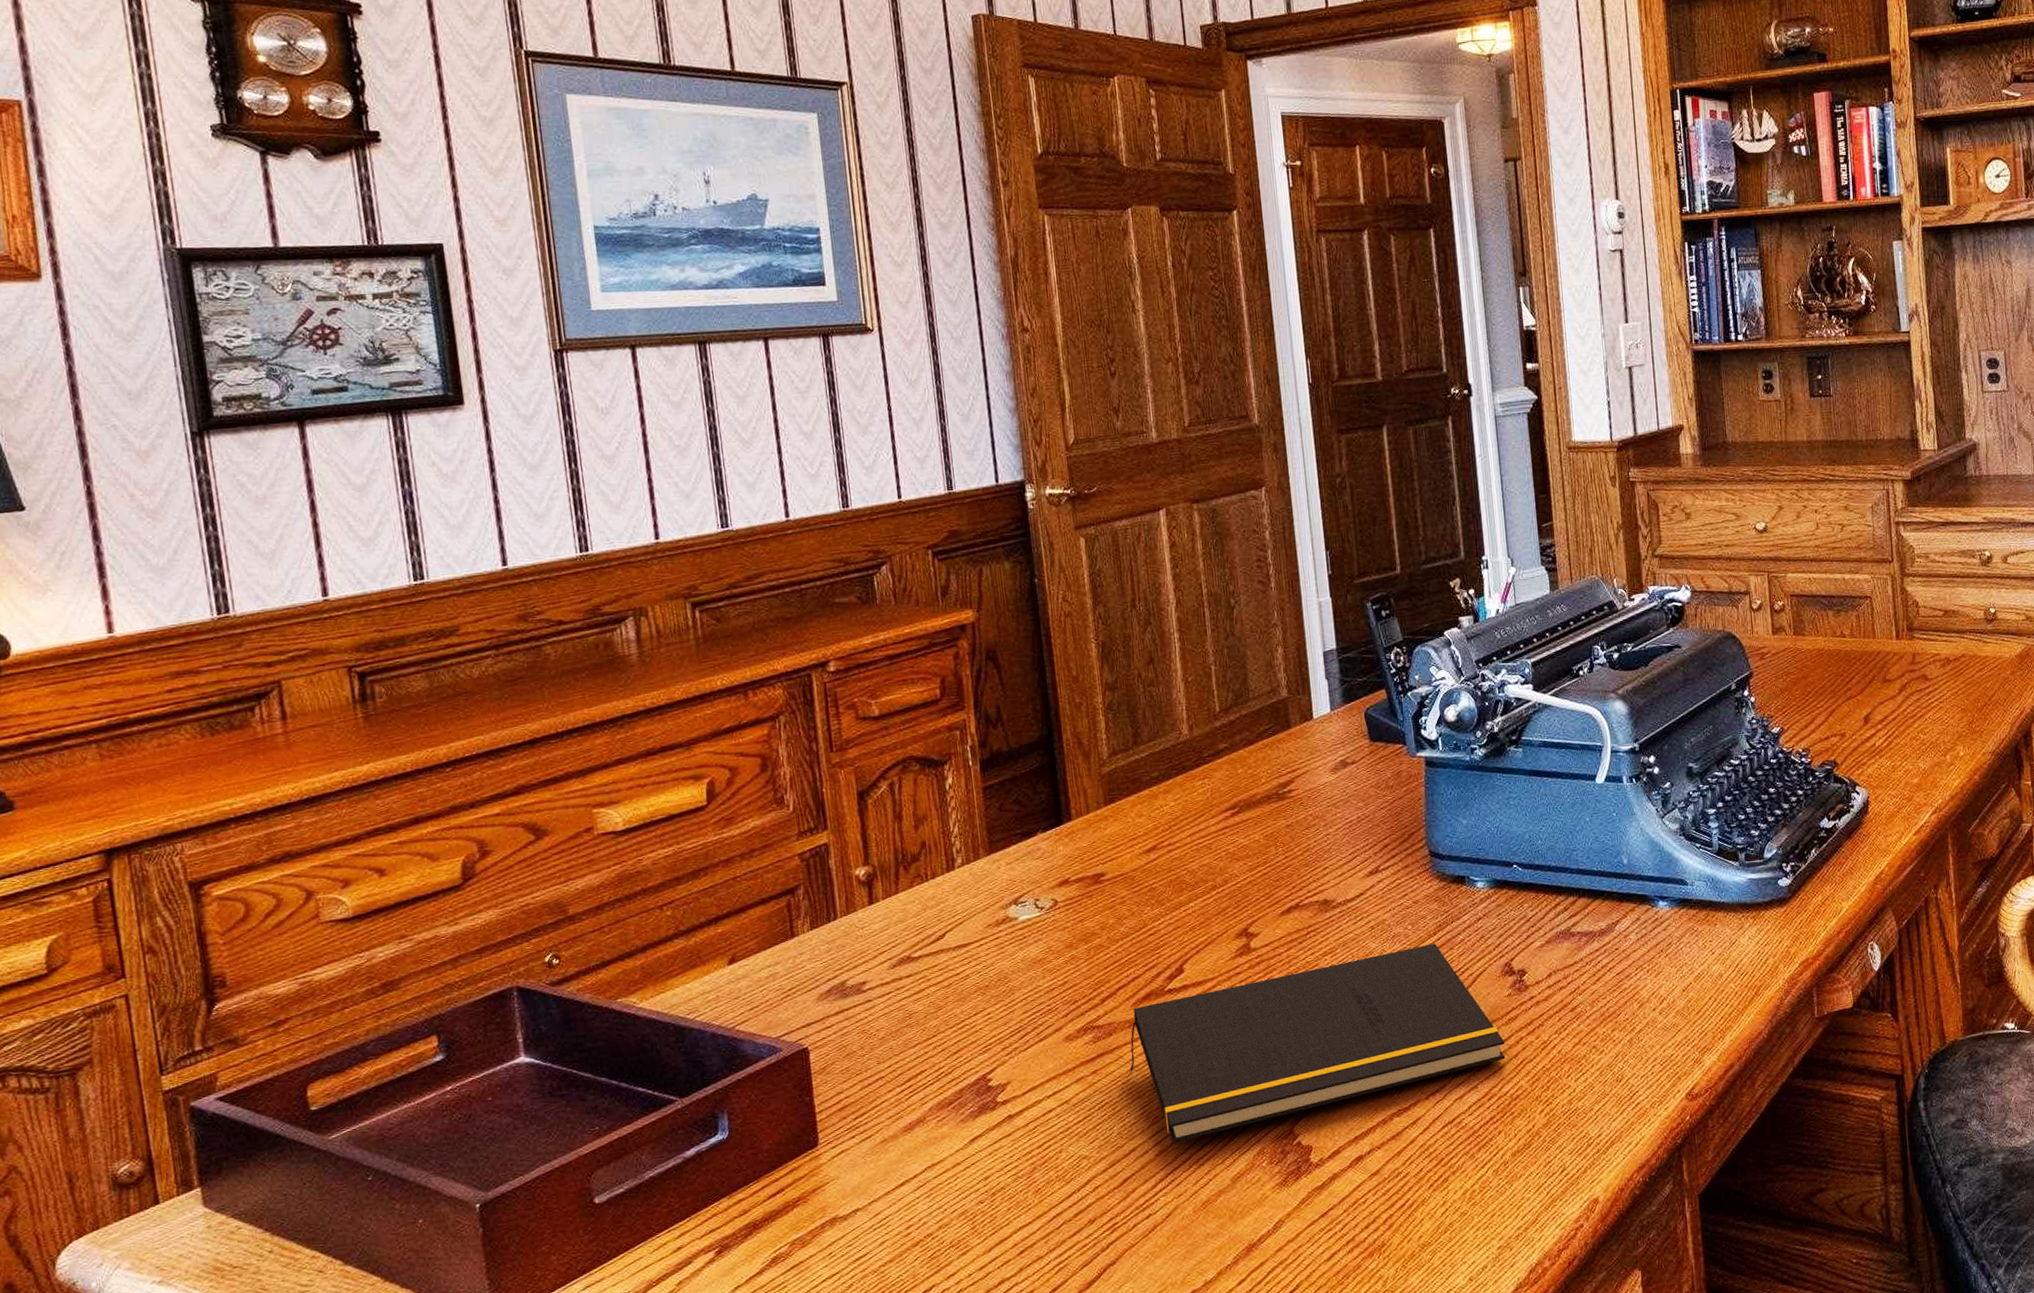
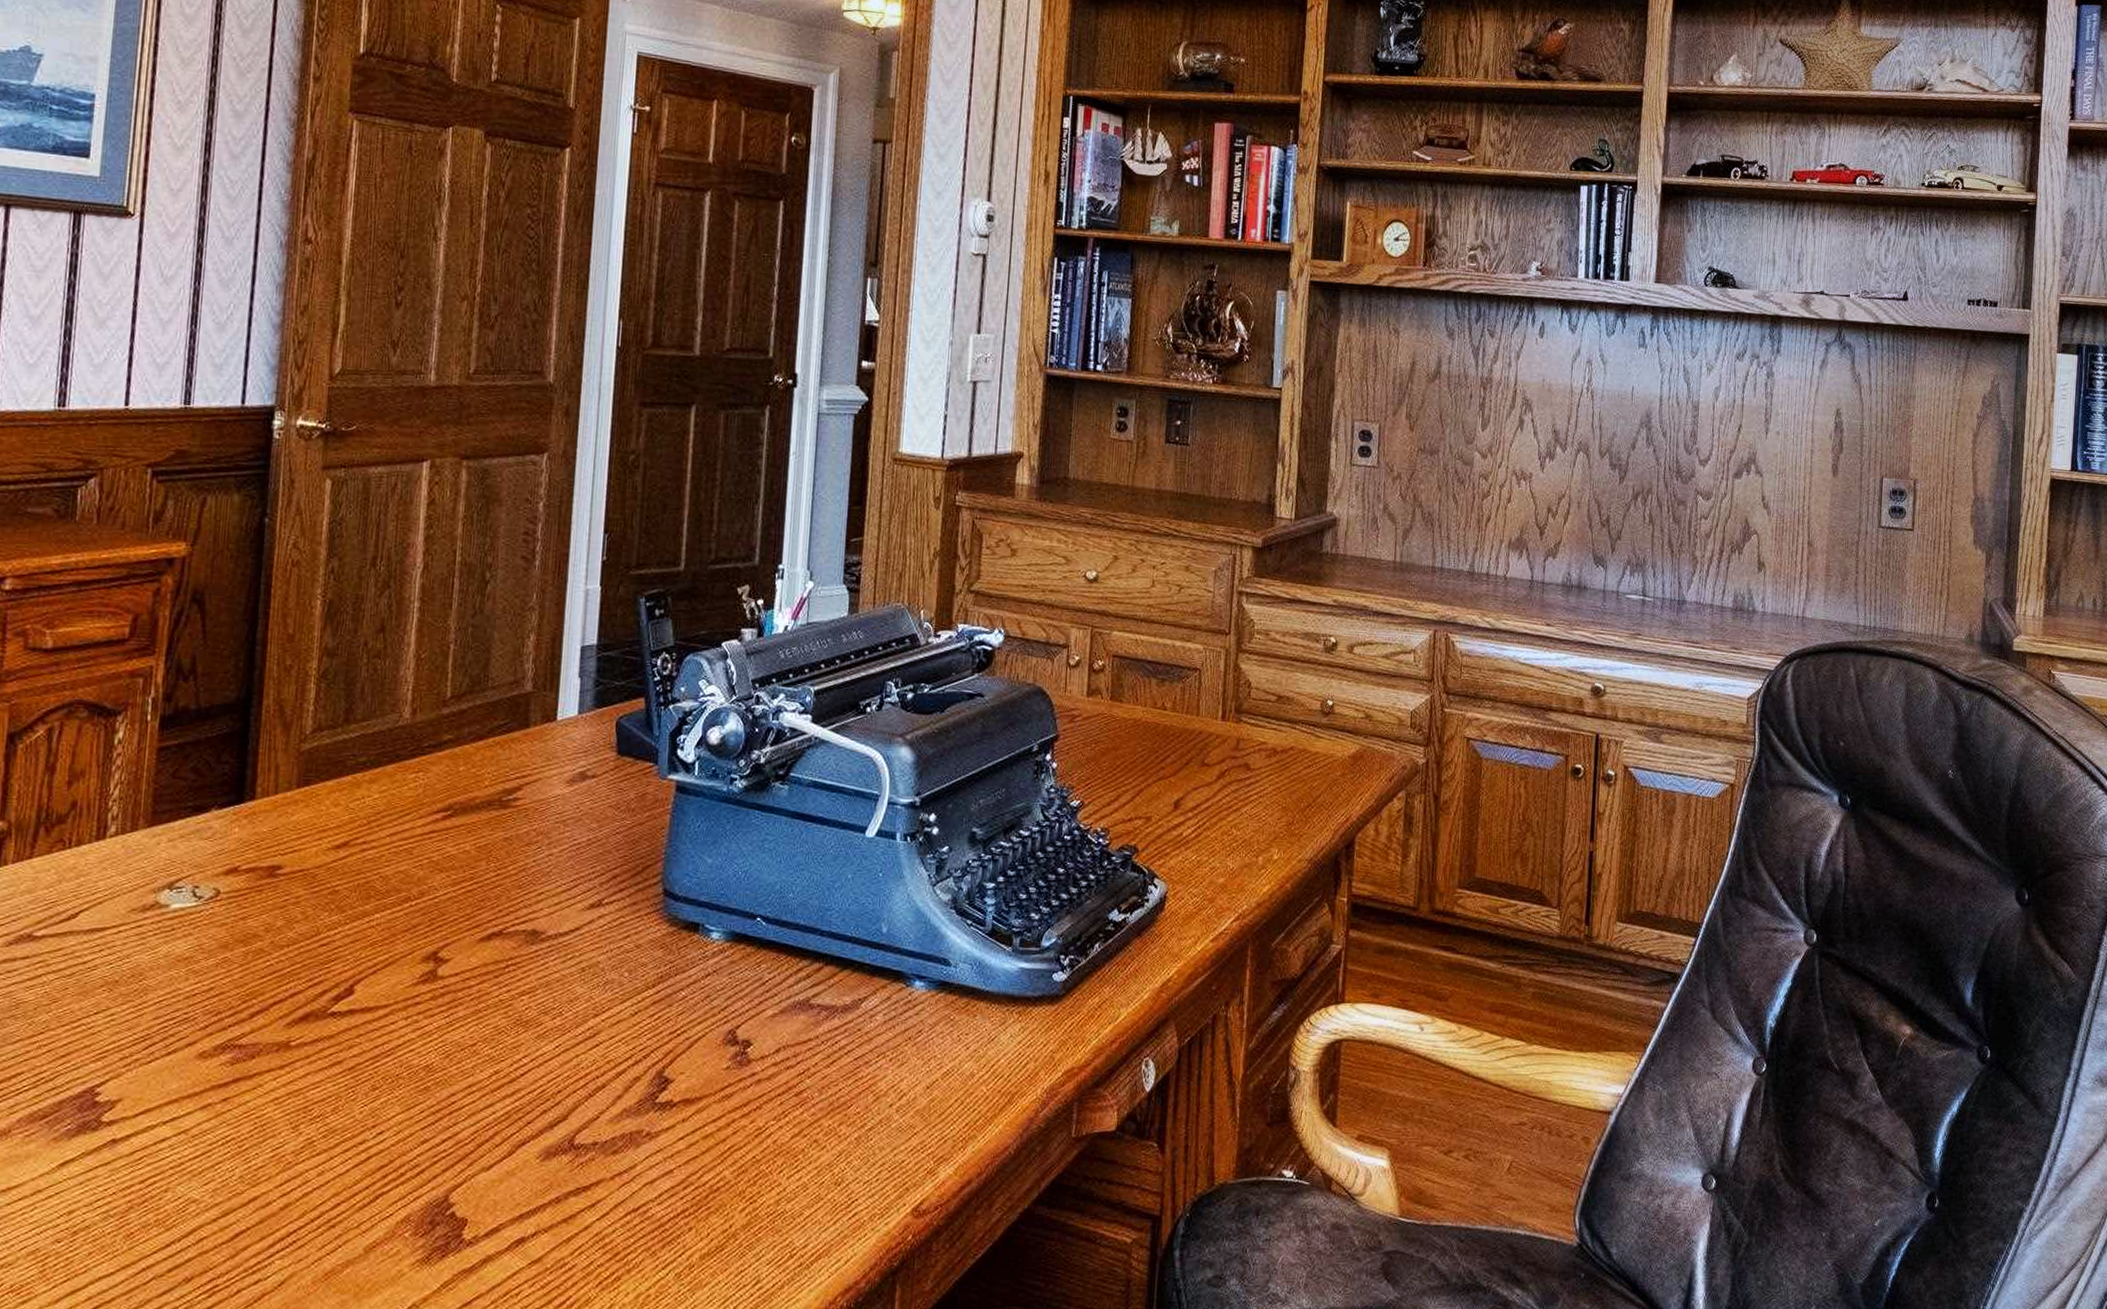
notepad: present [1130,943,1506,1144] -> none [268,997,714,1197]

